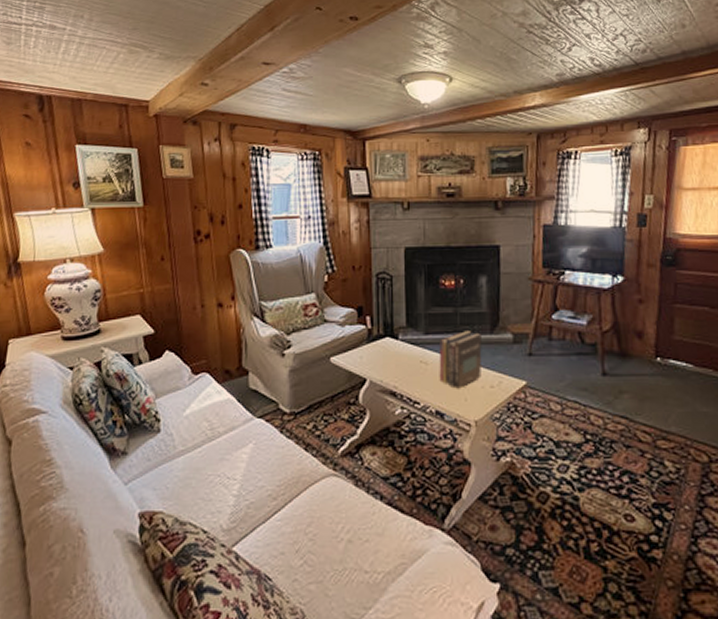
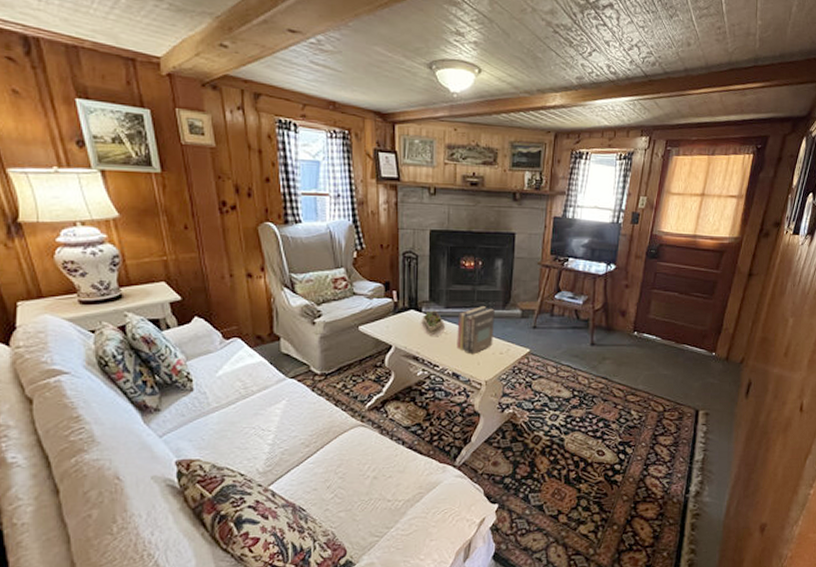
succulent plant: none [397,337,426,369] -> present [420,310,446,337]

